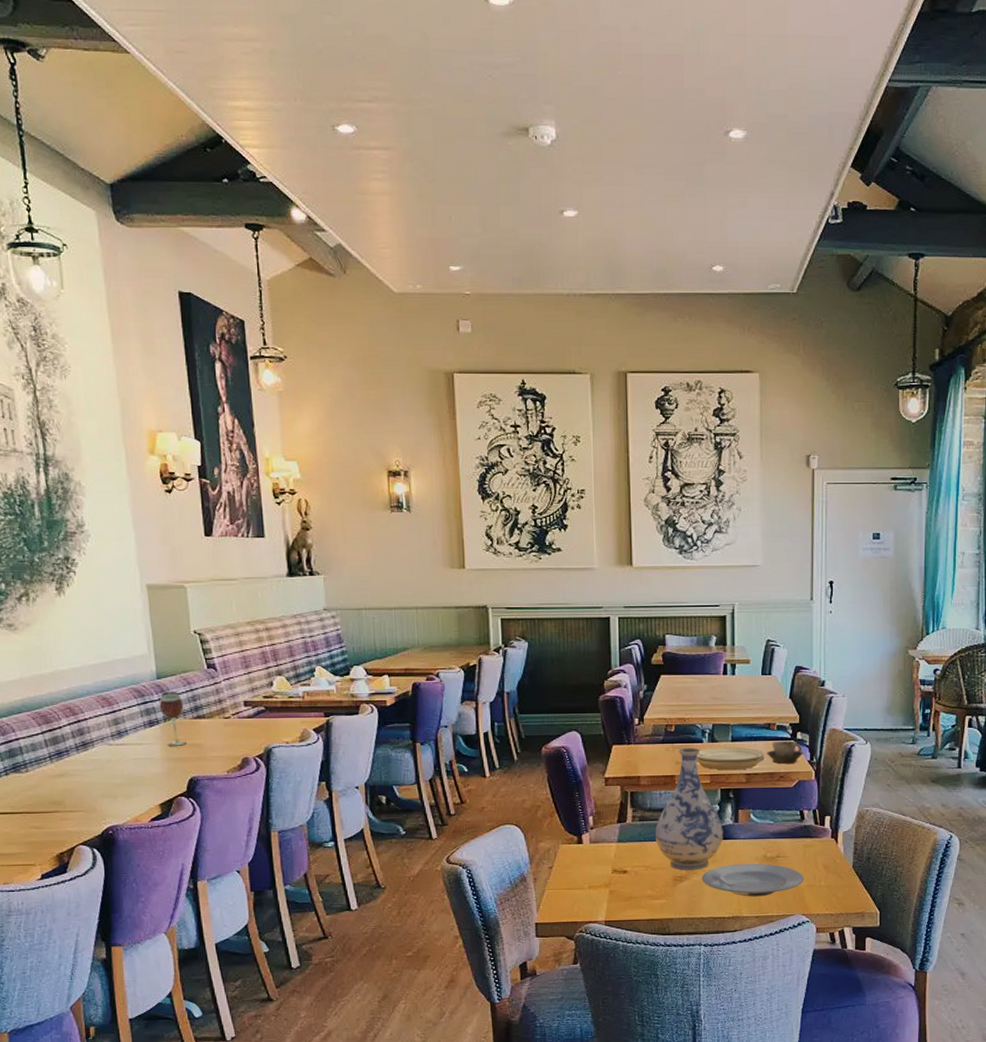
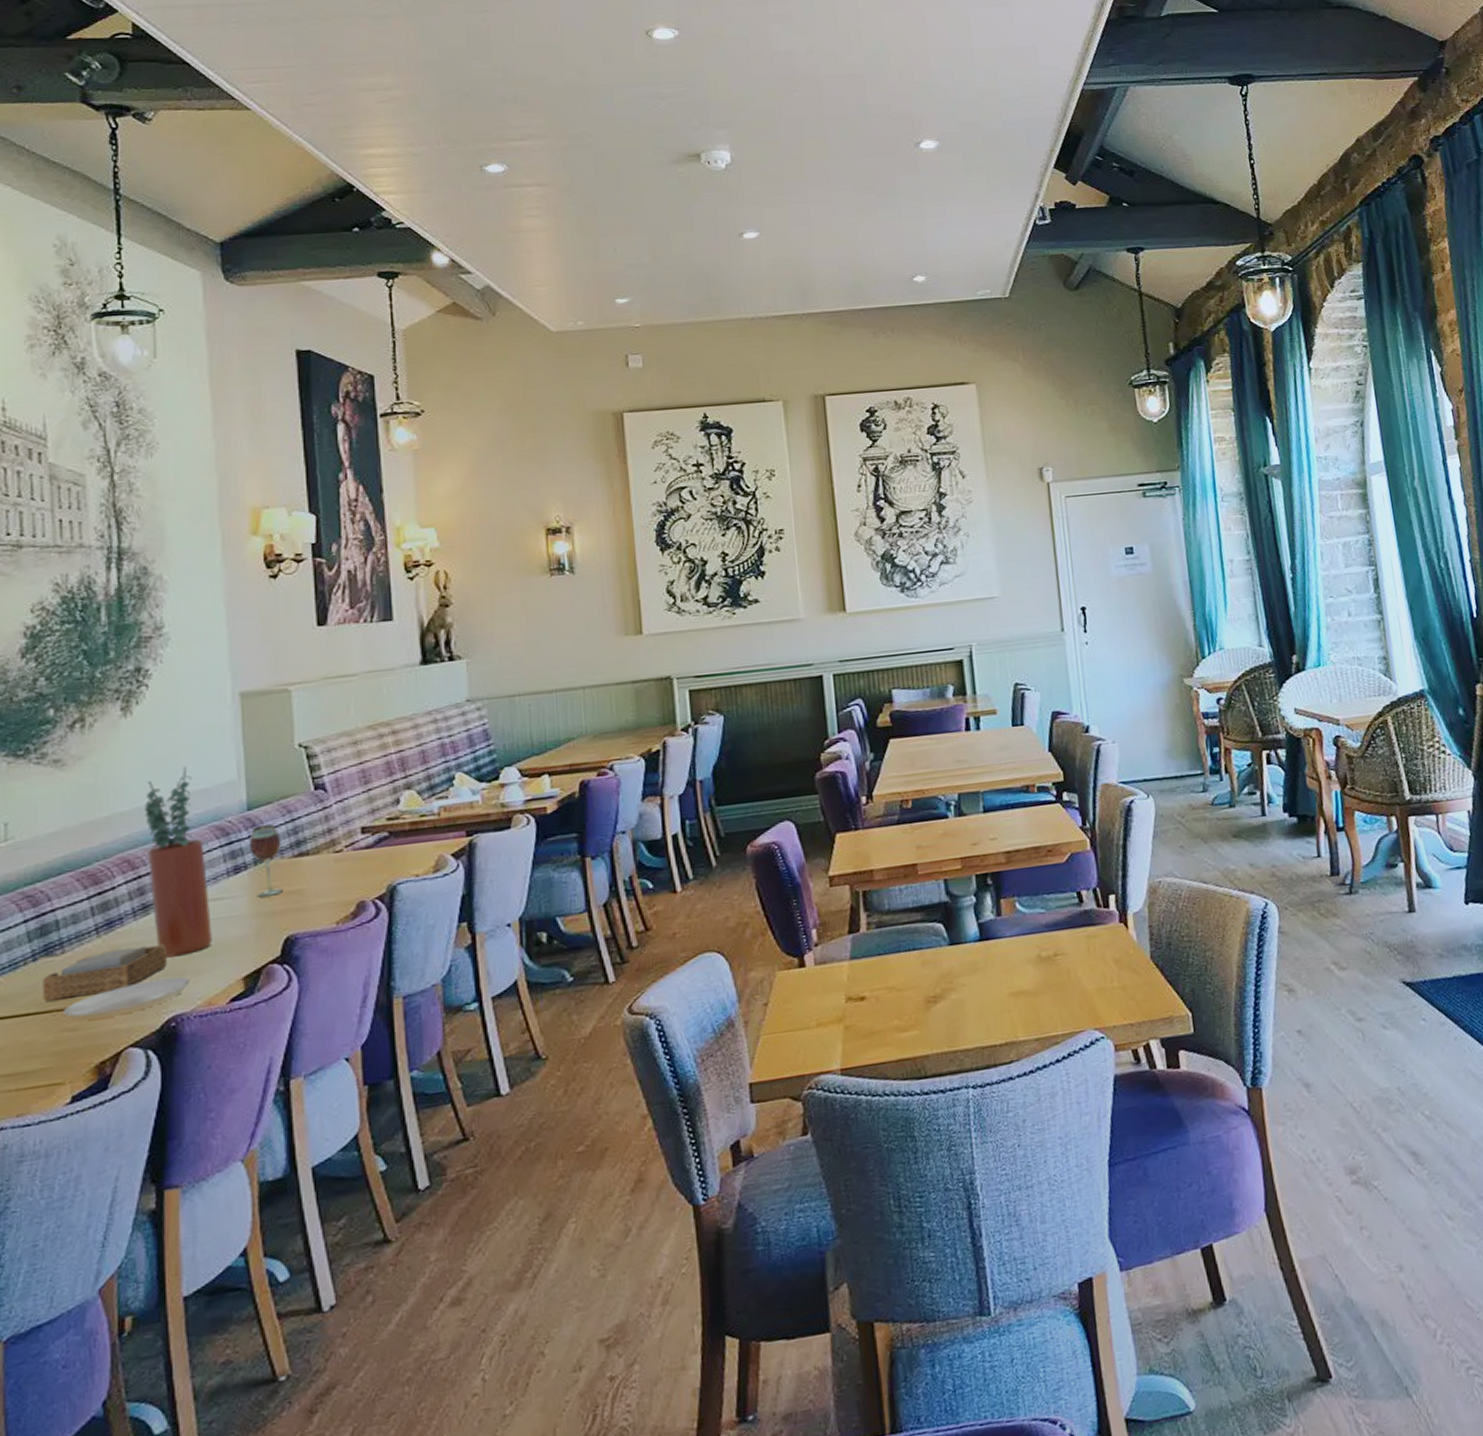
napkin holder: none [13,773,103,805] -> present [42,945,167,1002]
plate: none [30,798,121,822] -> present [62,976,190,1021]
vase: none [79,639,136,784] -> present [145,766,212,958]
vase: present [655,748,723,870] -> none [896,826,985,988]
plate: present [696,747,764,771] -> none [941,818,1026,851]
plate: present [701,864,805,897] -> none [961,966,1092,1014]
cup: present [767,740,803,764] -> none [1028,803,1073,835]

